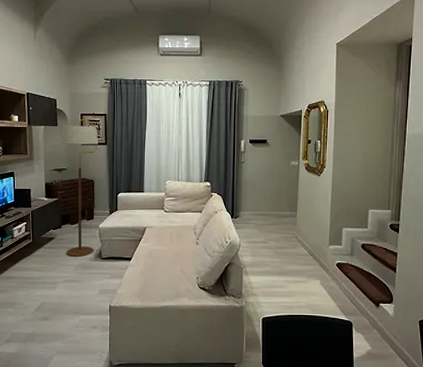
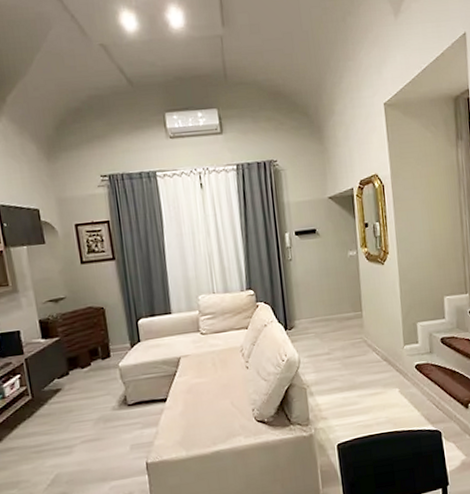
floor lamp: present [60,119,99,257] -> none [52,230,117,410]

